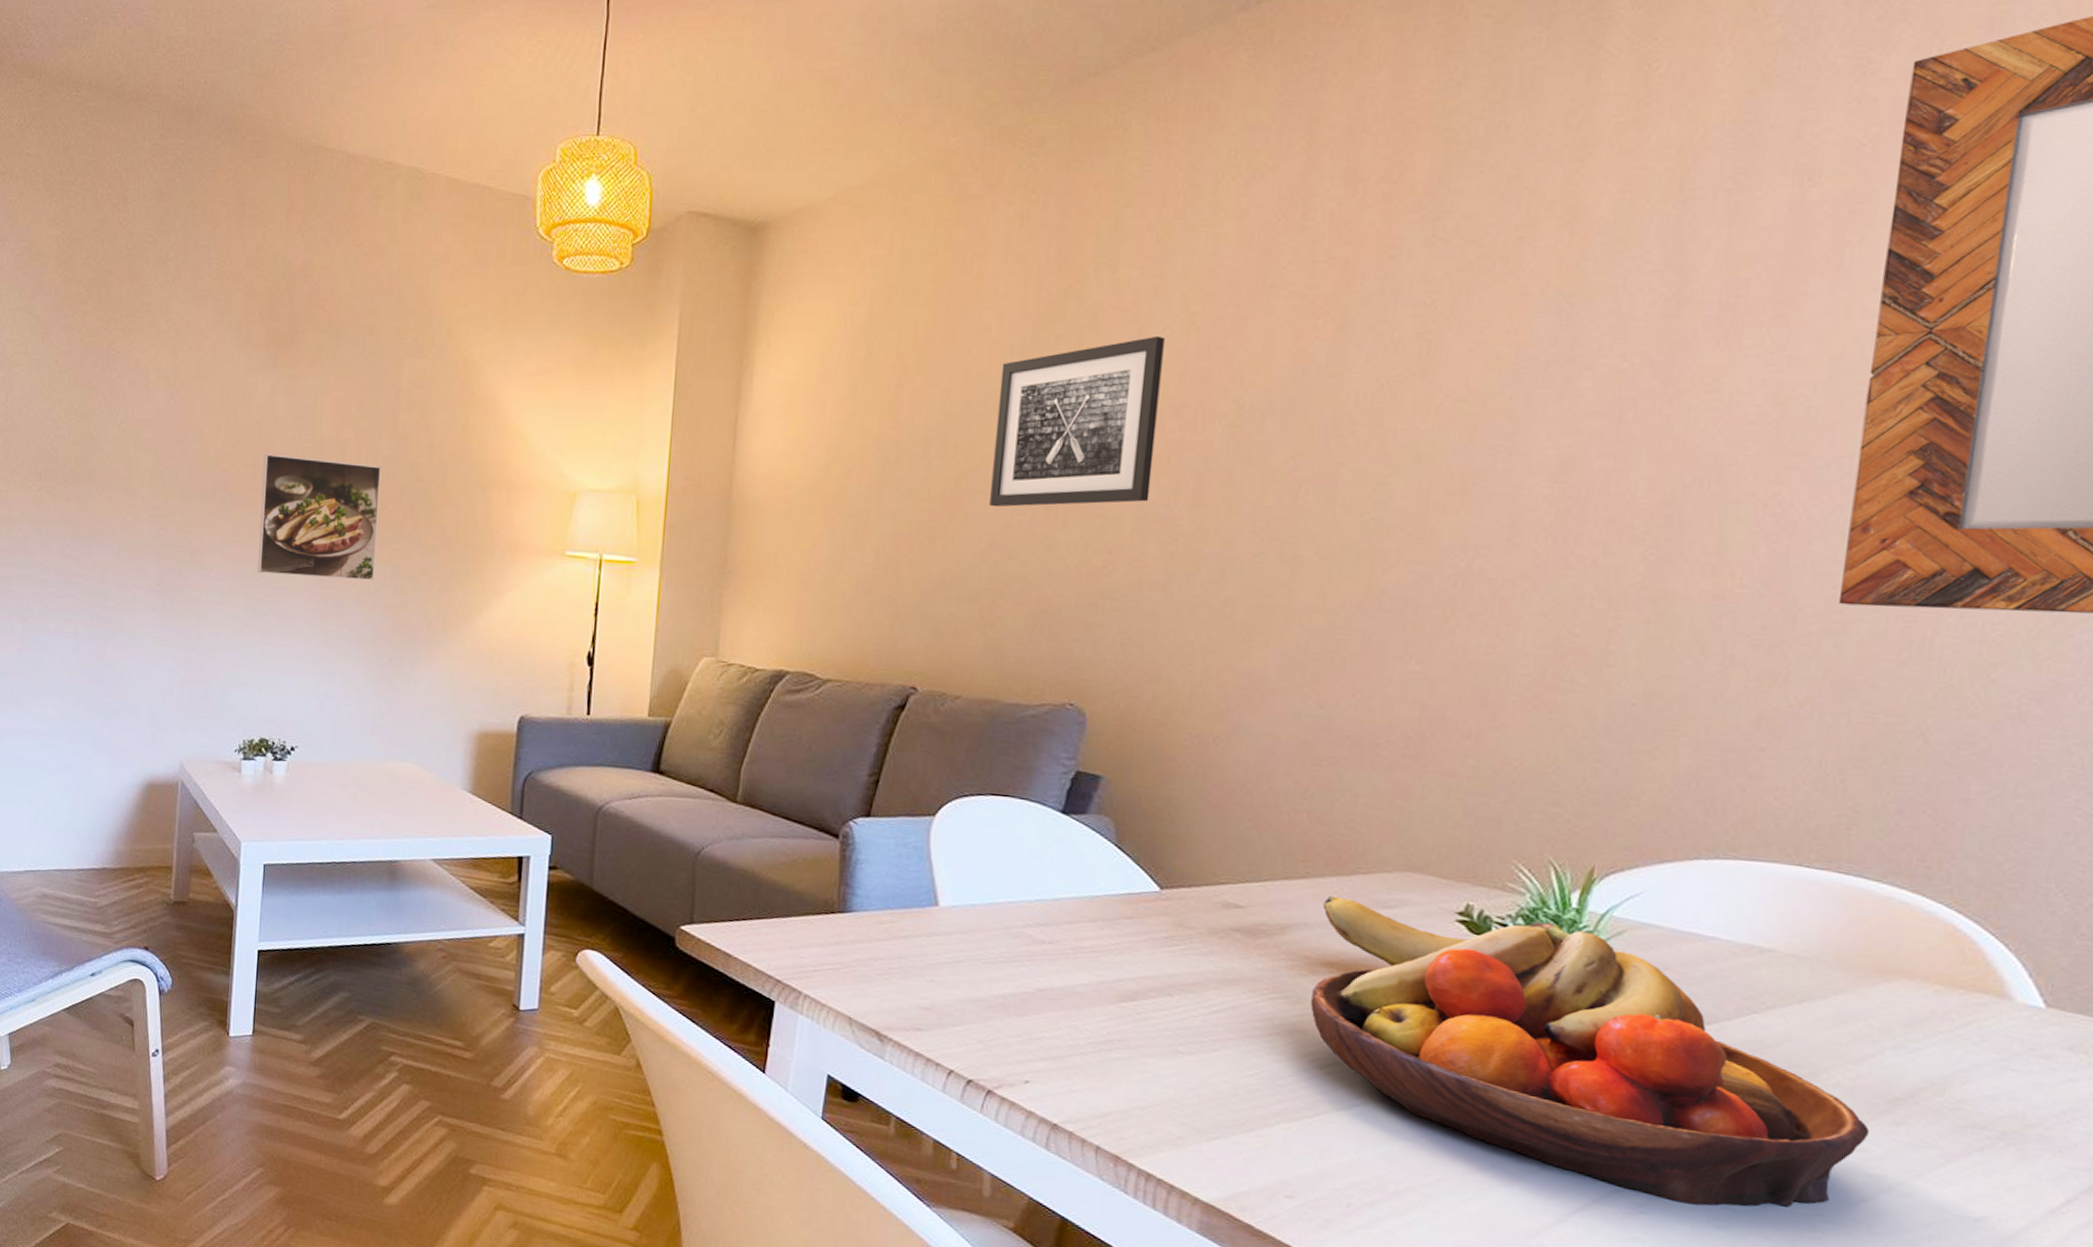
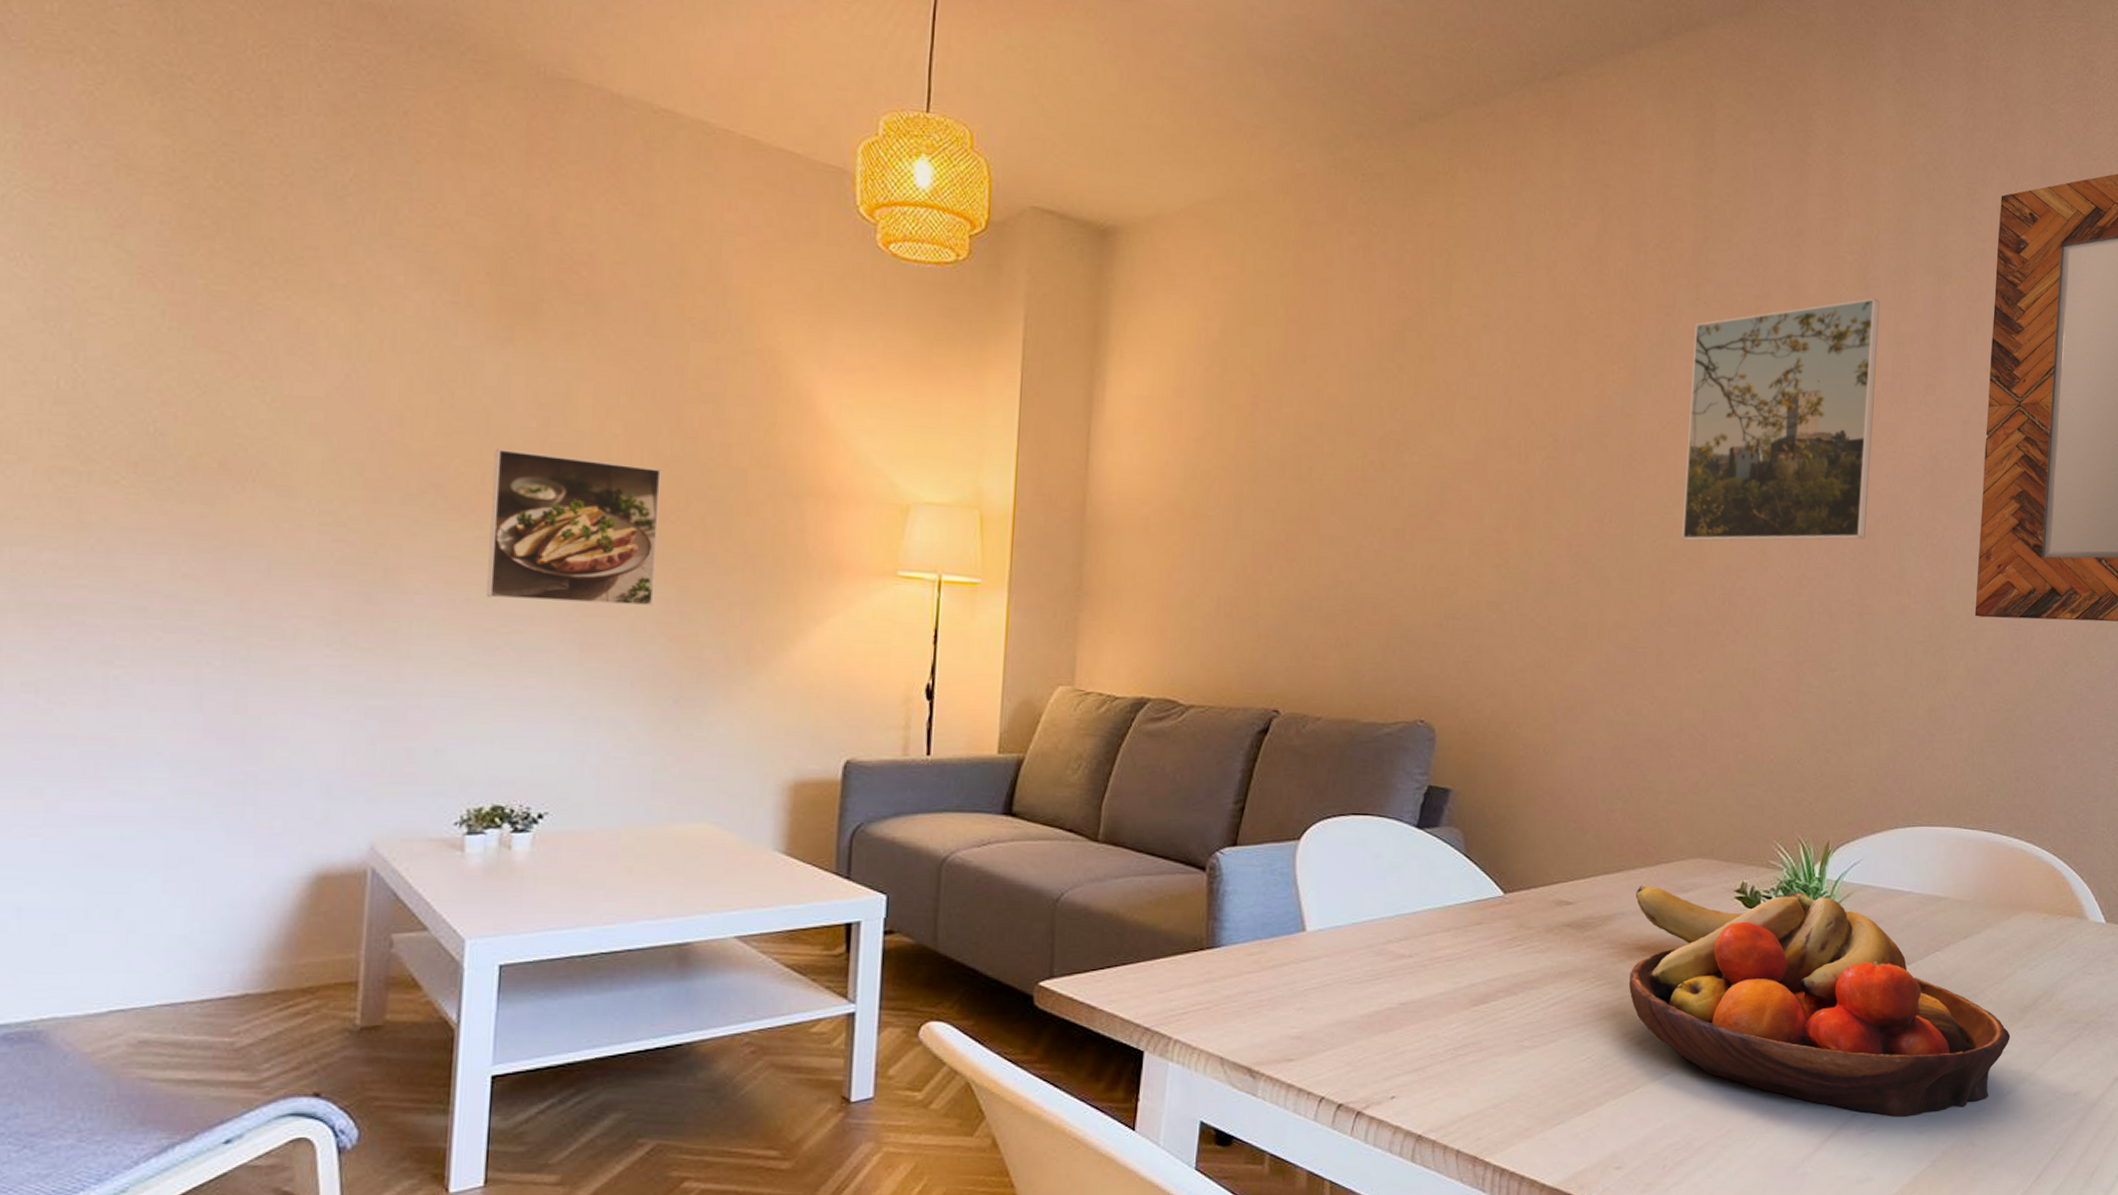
wall art: present [989,335,1165,507] -> none [1343,370,1492,529]
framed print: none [1400,213,1705,514] -> present [1681,298,1881,541]

